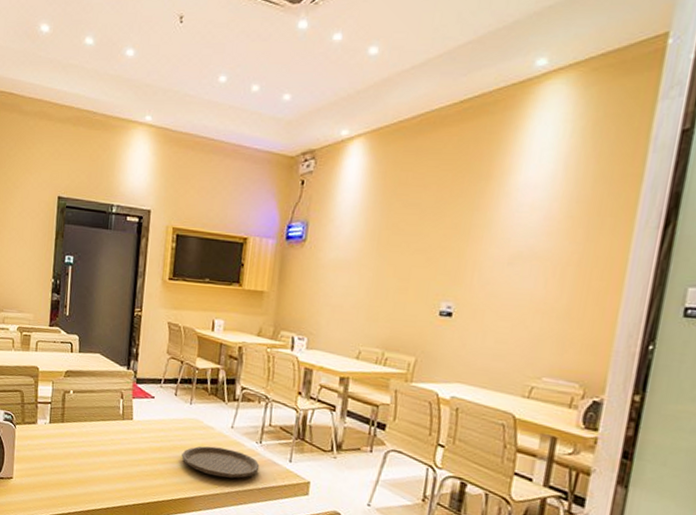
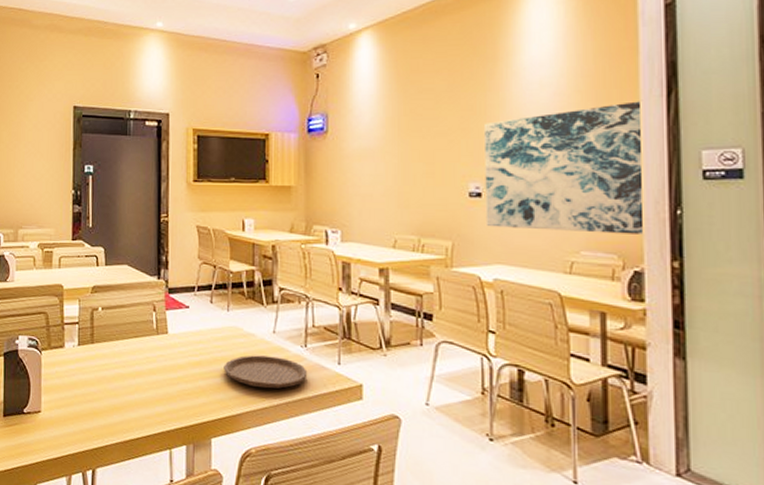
wall art: none [451,231,633,366] -> present [485,101,642,234]

